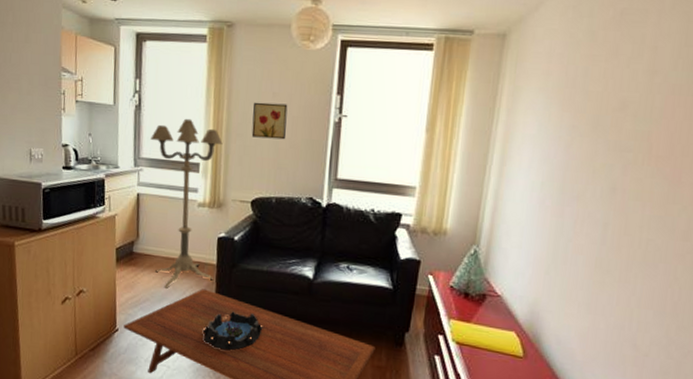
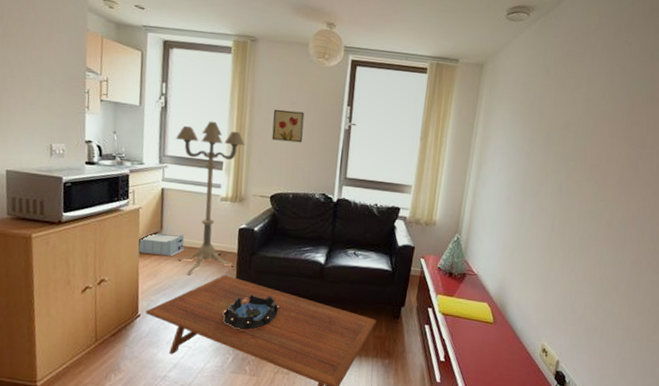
storage bin: none [116,242,162,268] -> present [139,234,185,257]

